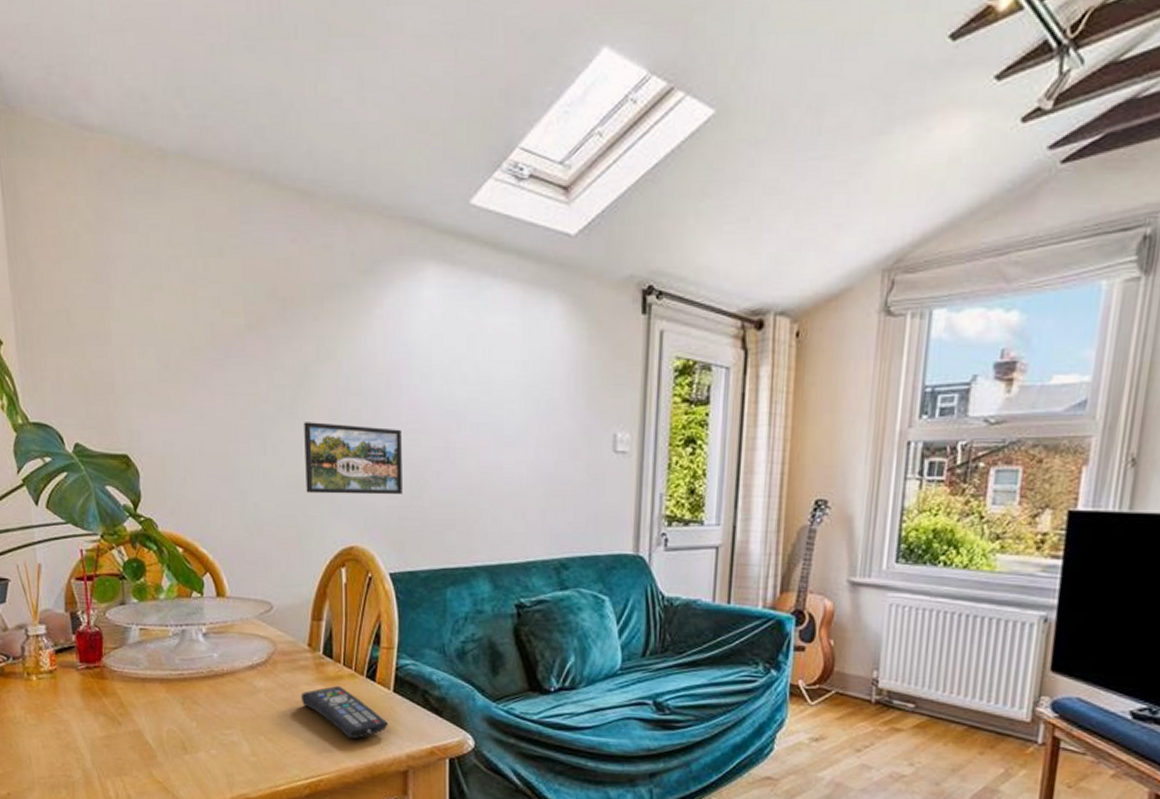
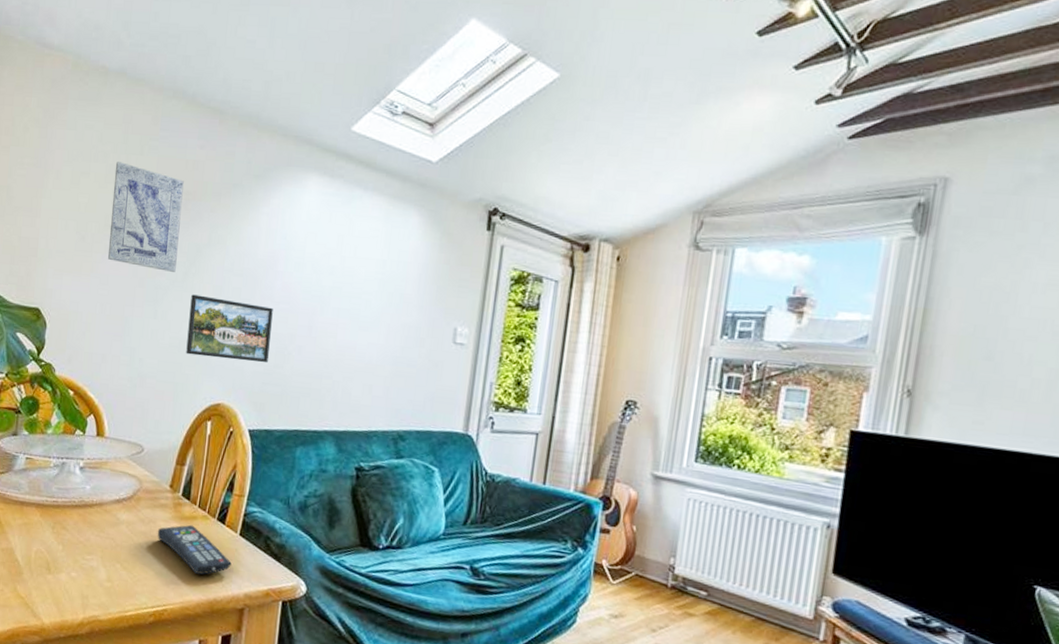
wall art: none [192,268,282,397] -> present [107,162,184,272]

